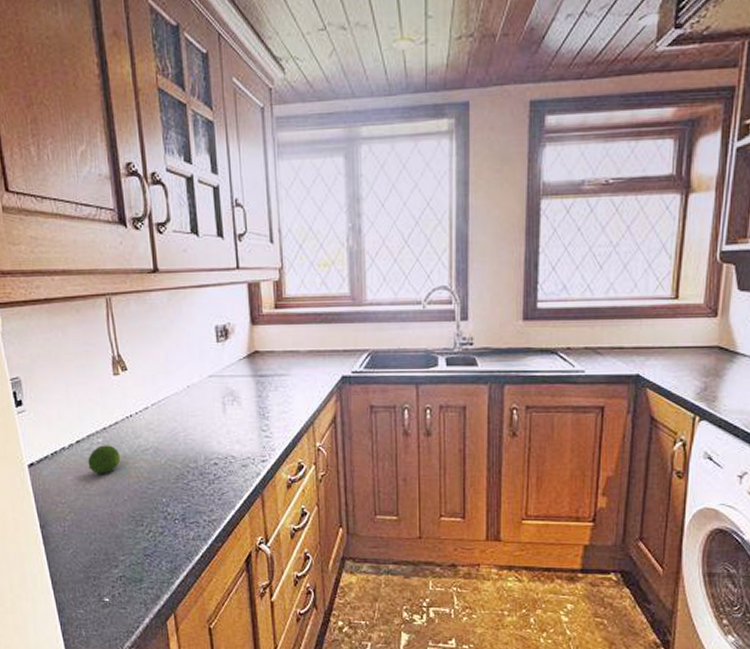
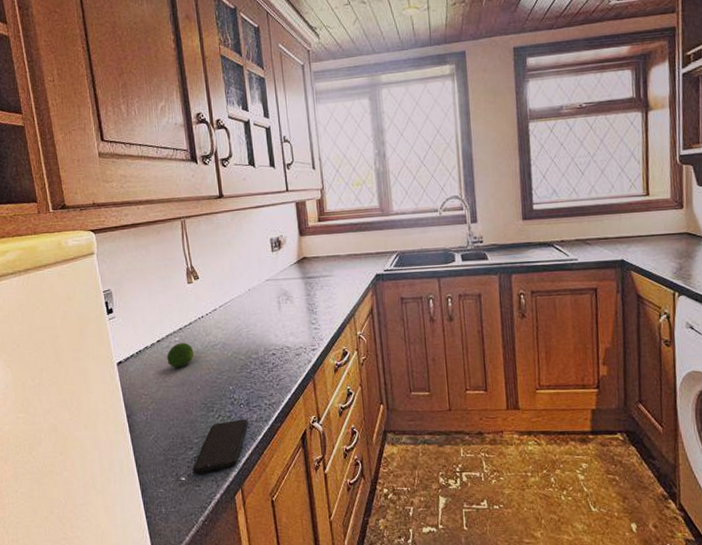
smartphone: none [117,536,184,596] -> present [192,419,249,475]

